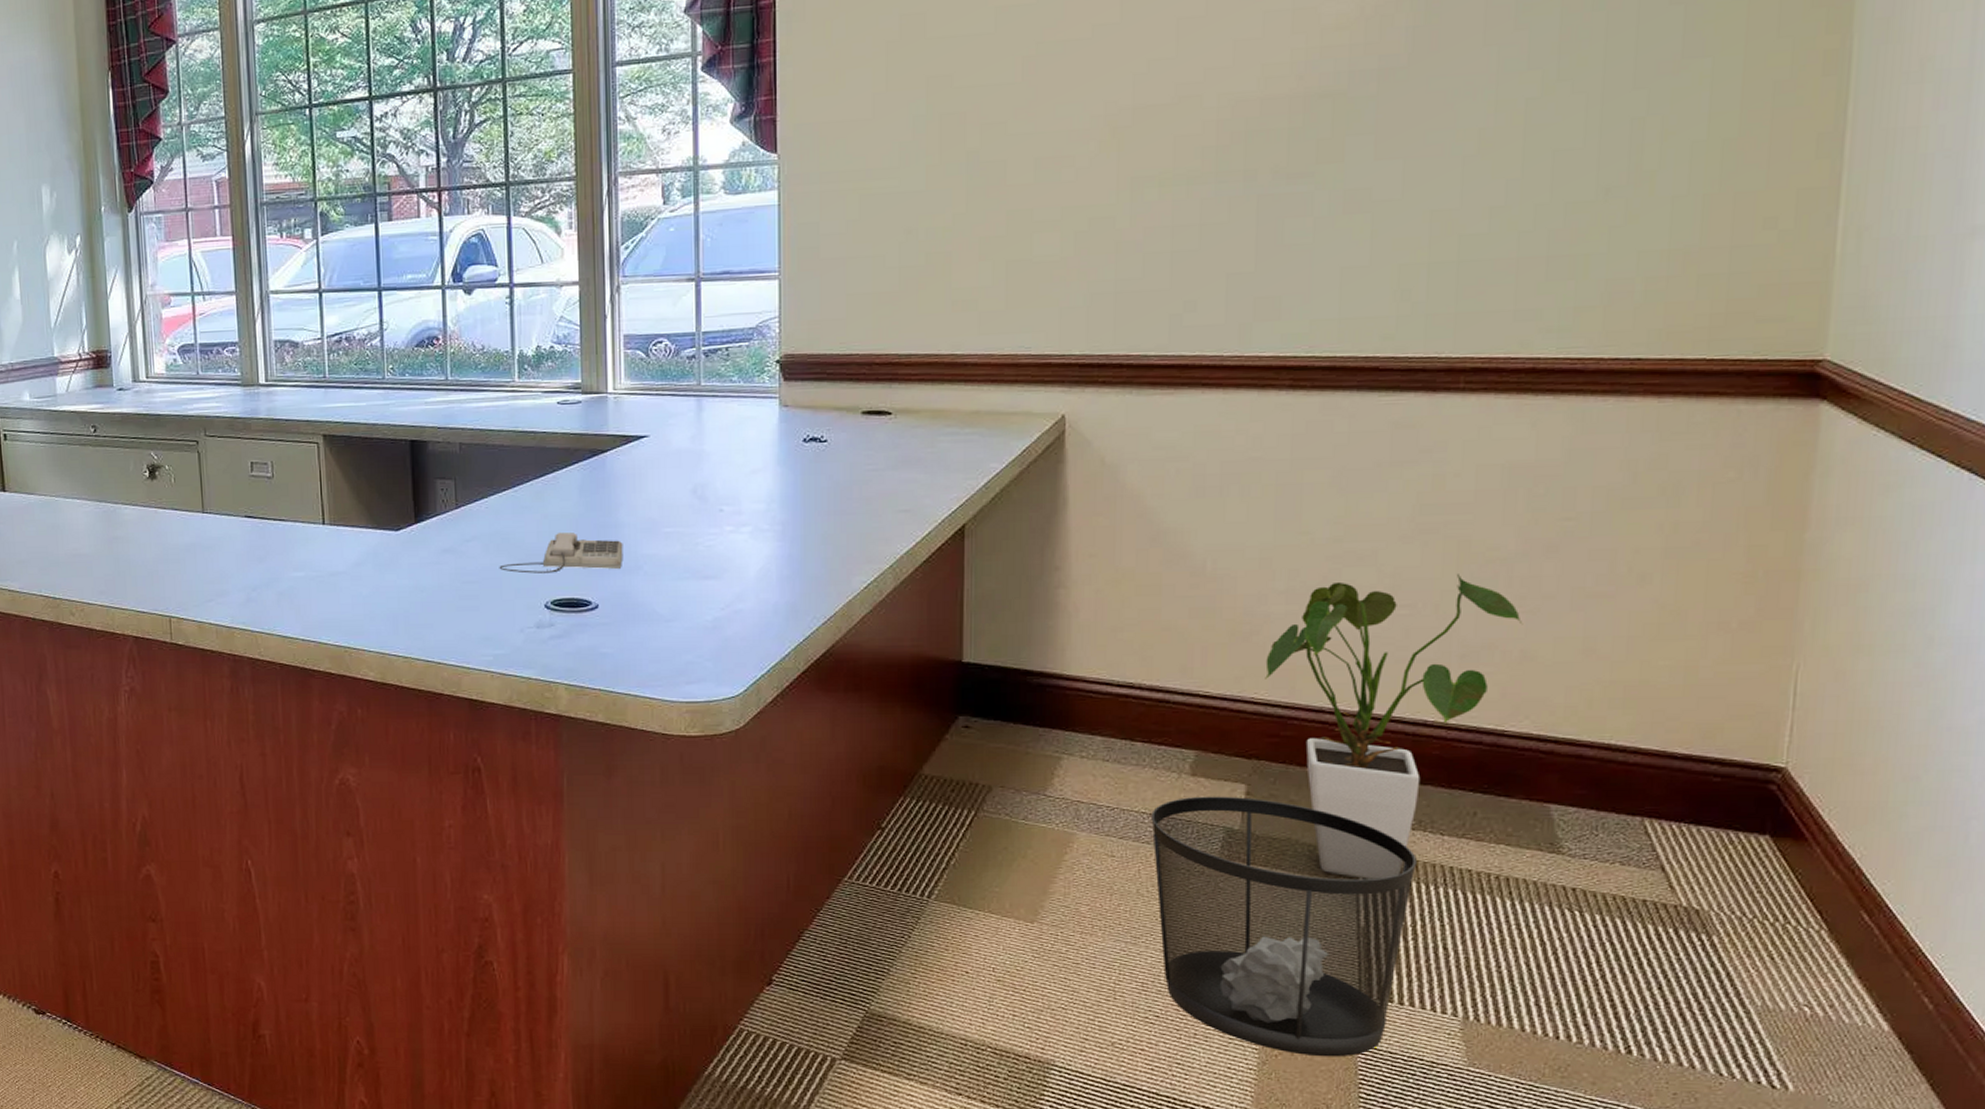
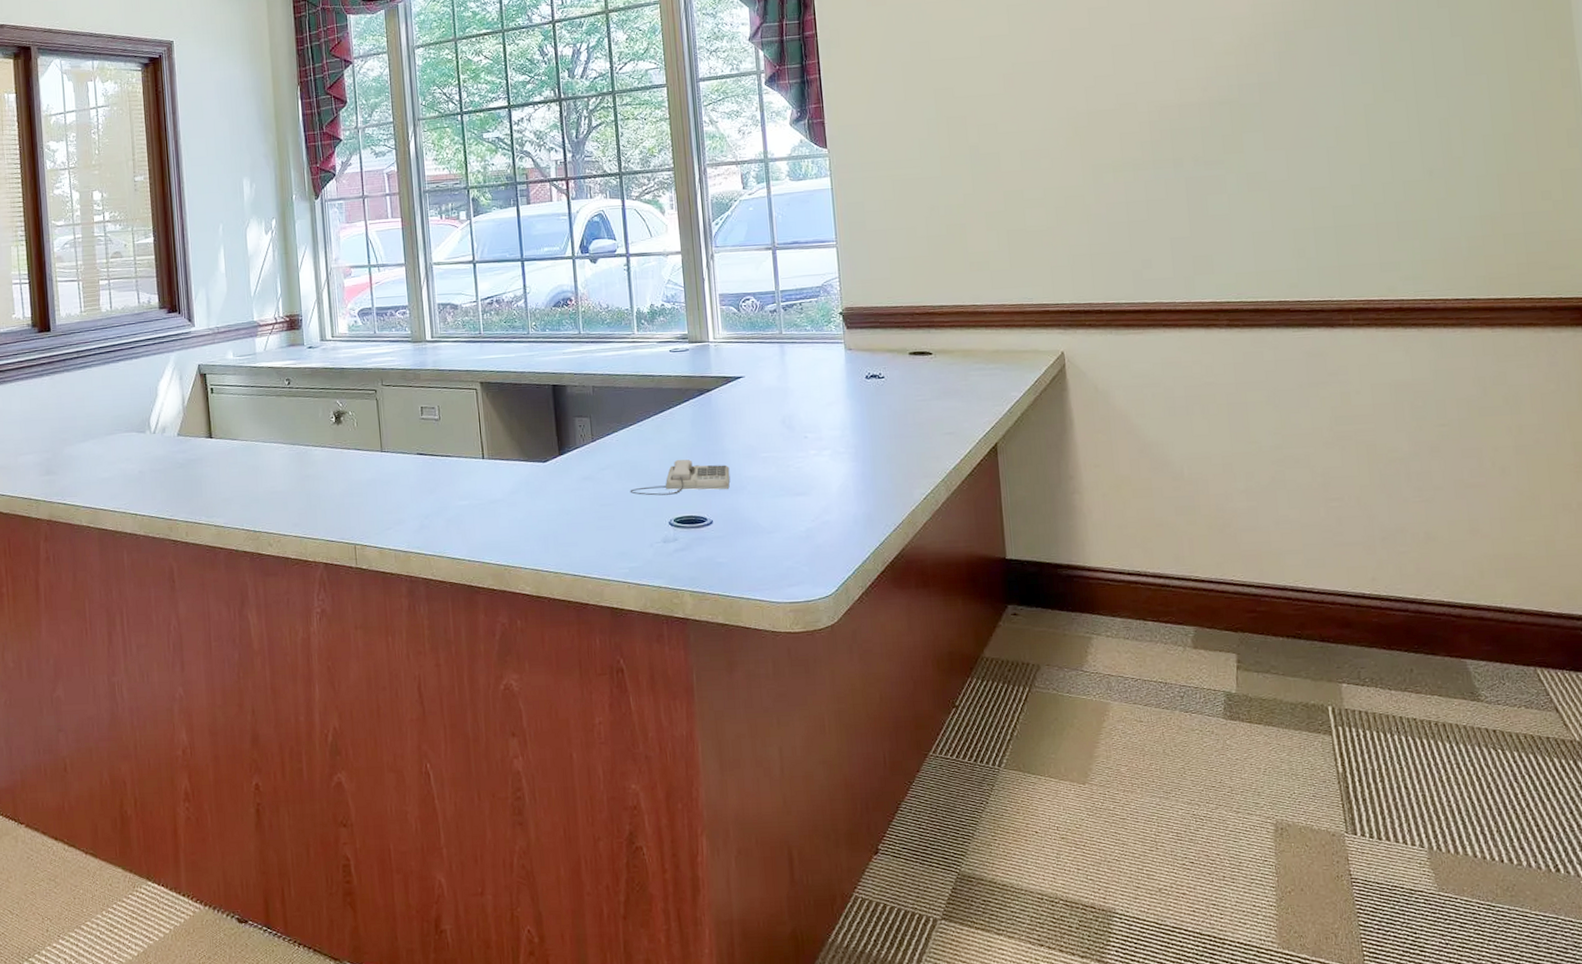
waste bin: present [1151,796,1417,1057] -> none [1166,664,1374,891]
house plant: present [1265,574,1523,879] -> none [1238,472,1424,731]

